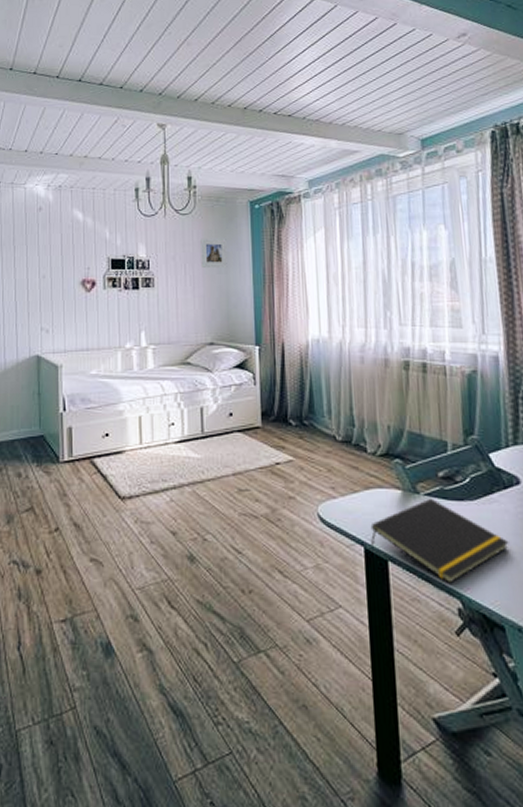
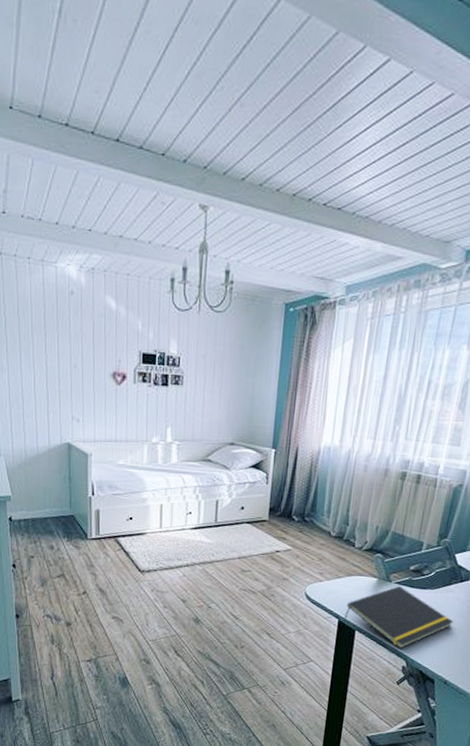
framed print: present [200,238,227,269] -> none [230,339,257,372]

